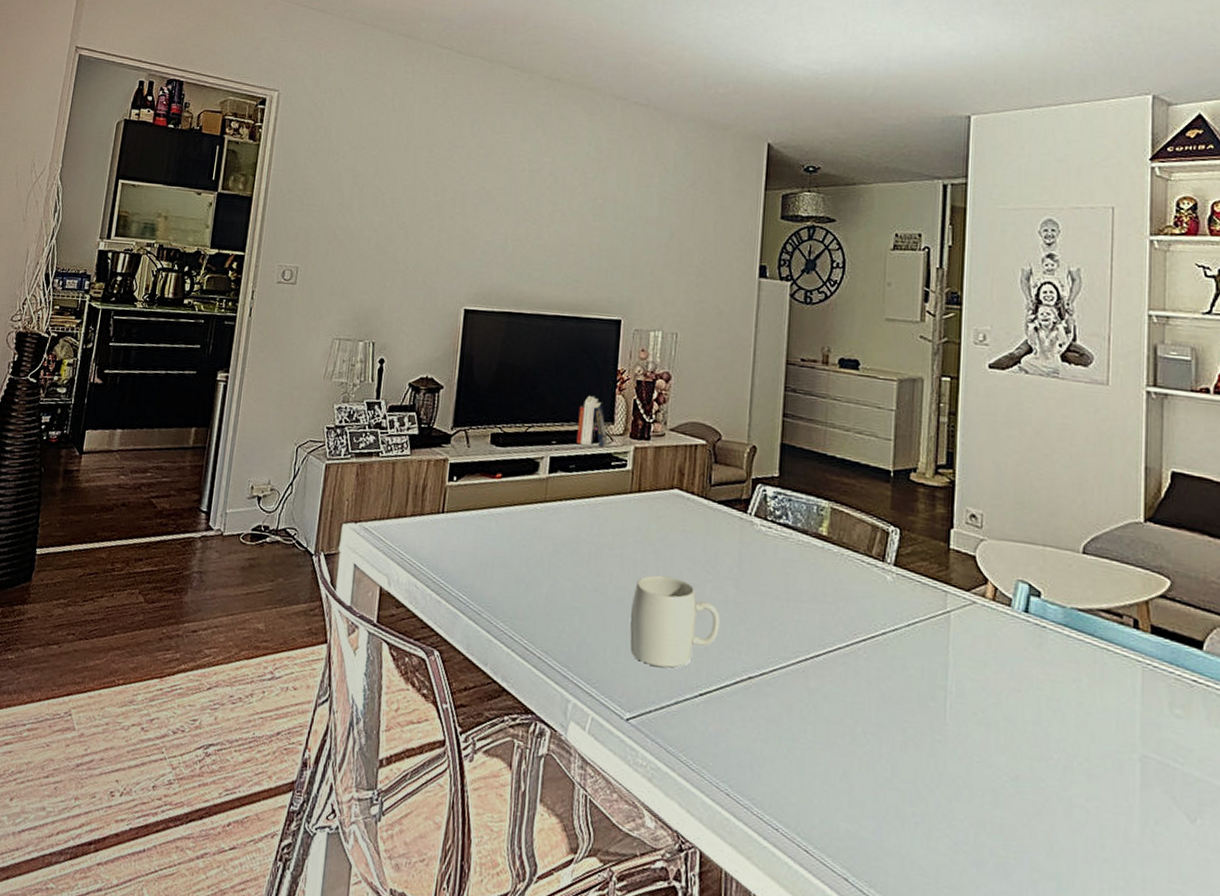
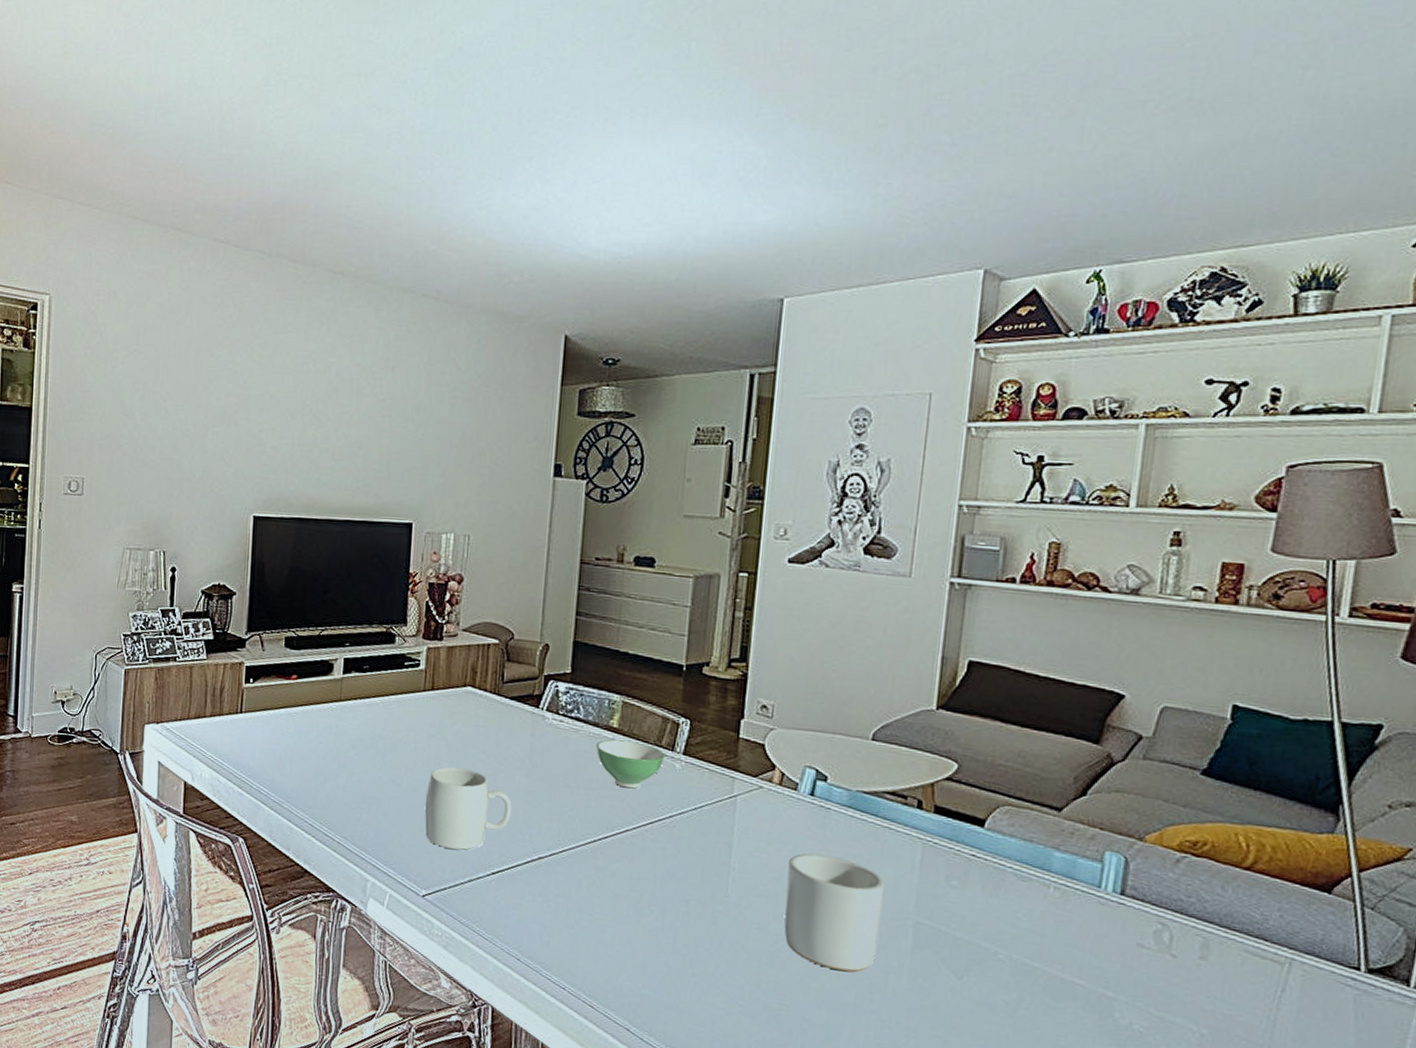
books: present [576,395,608,447] -> none [369,598,401,648]
bowl: none [805,548,876,603] -> present [595,739,665,789]
mug: none [1006,676,1107,814] -> present [784,853,885,973]

